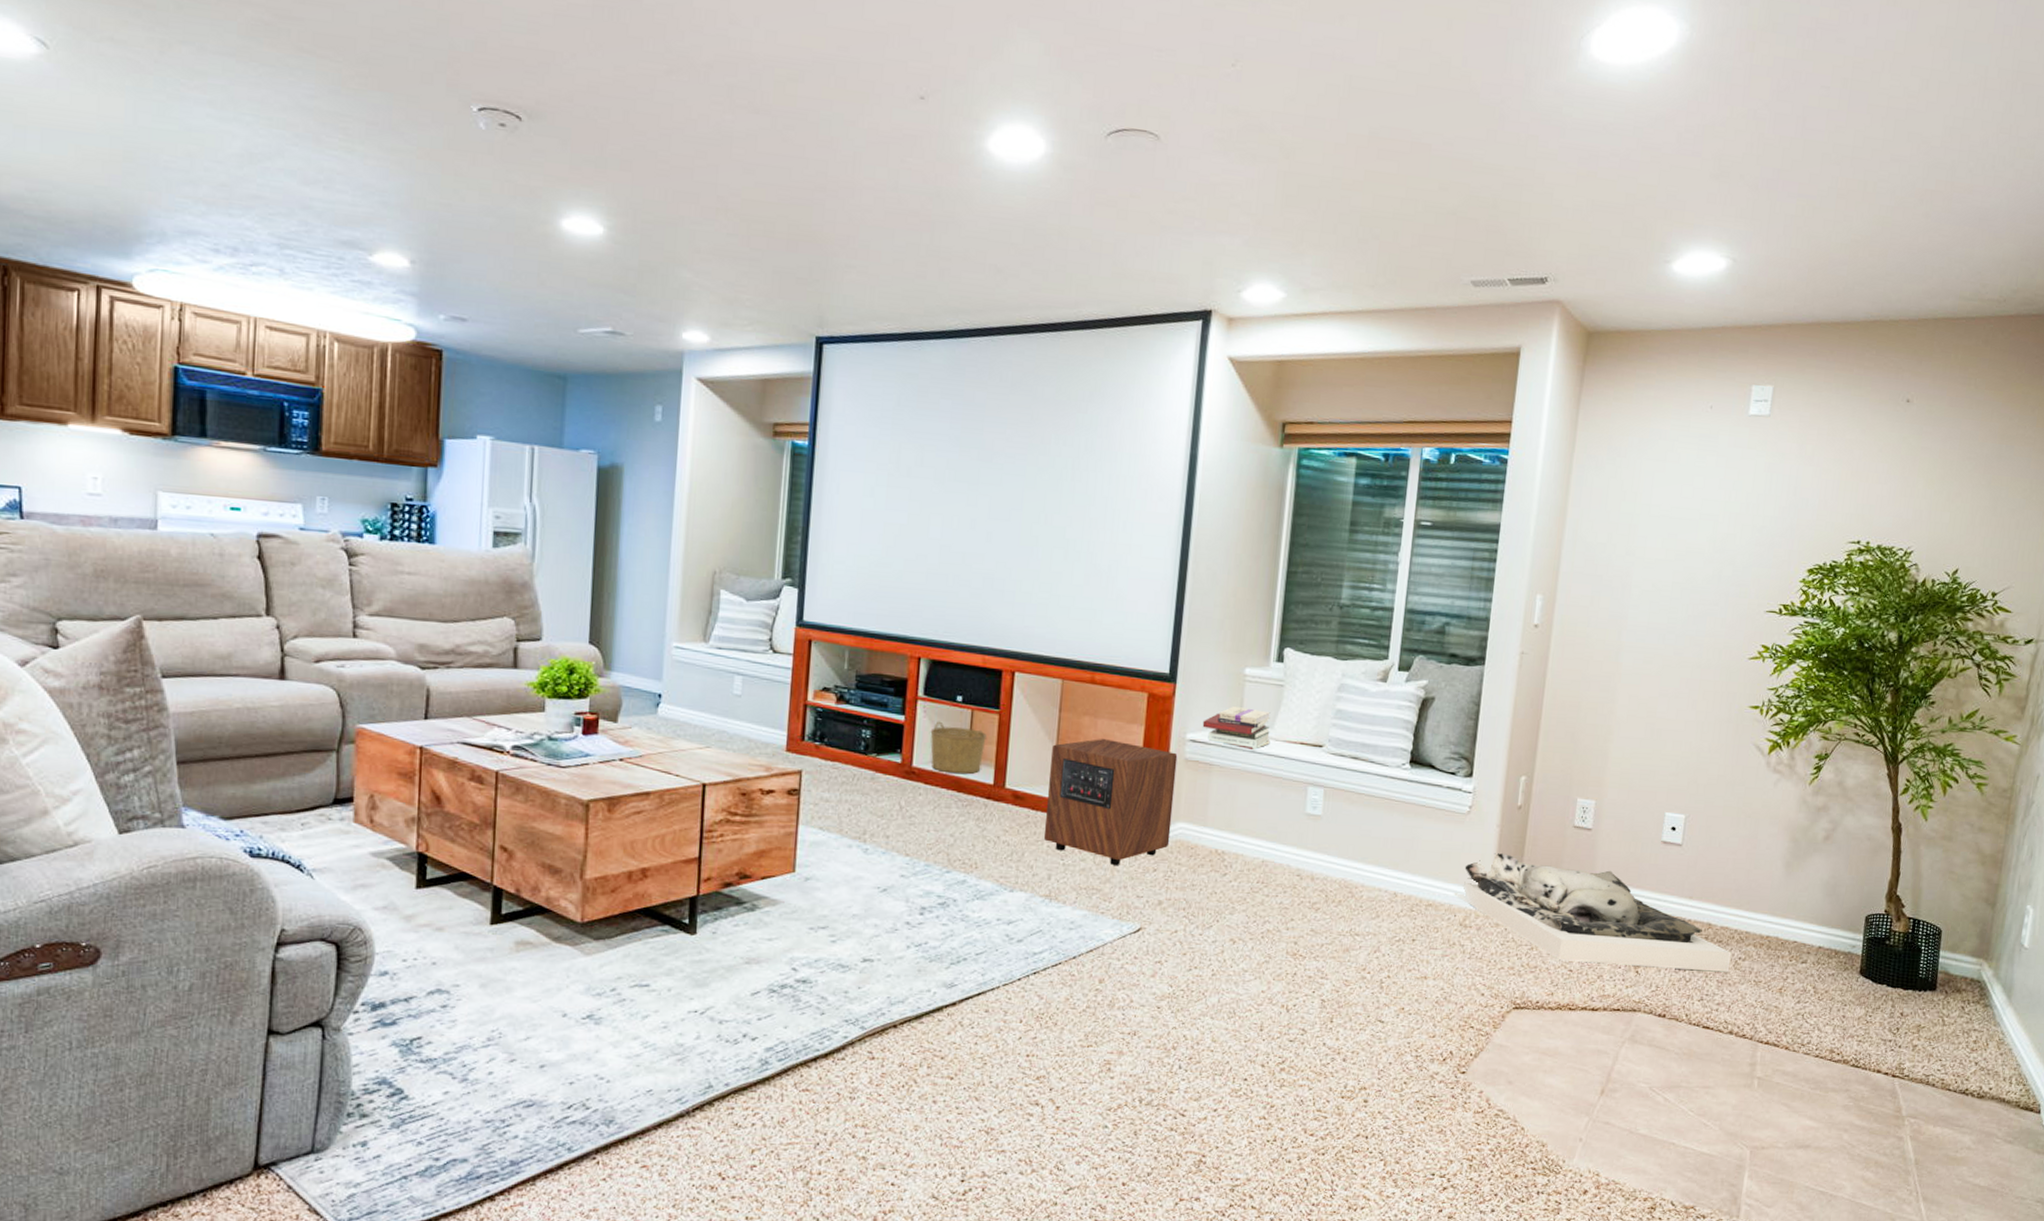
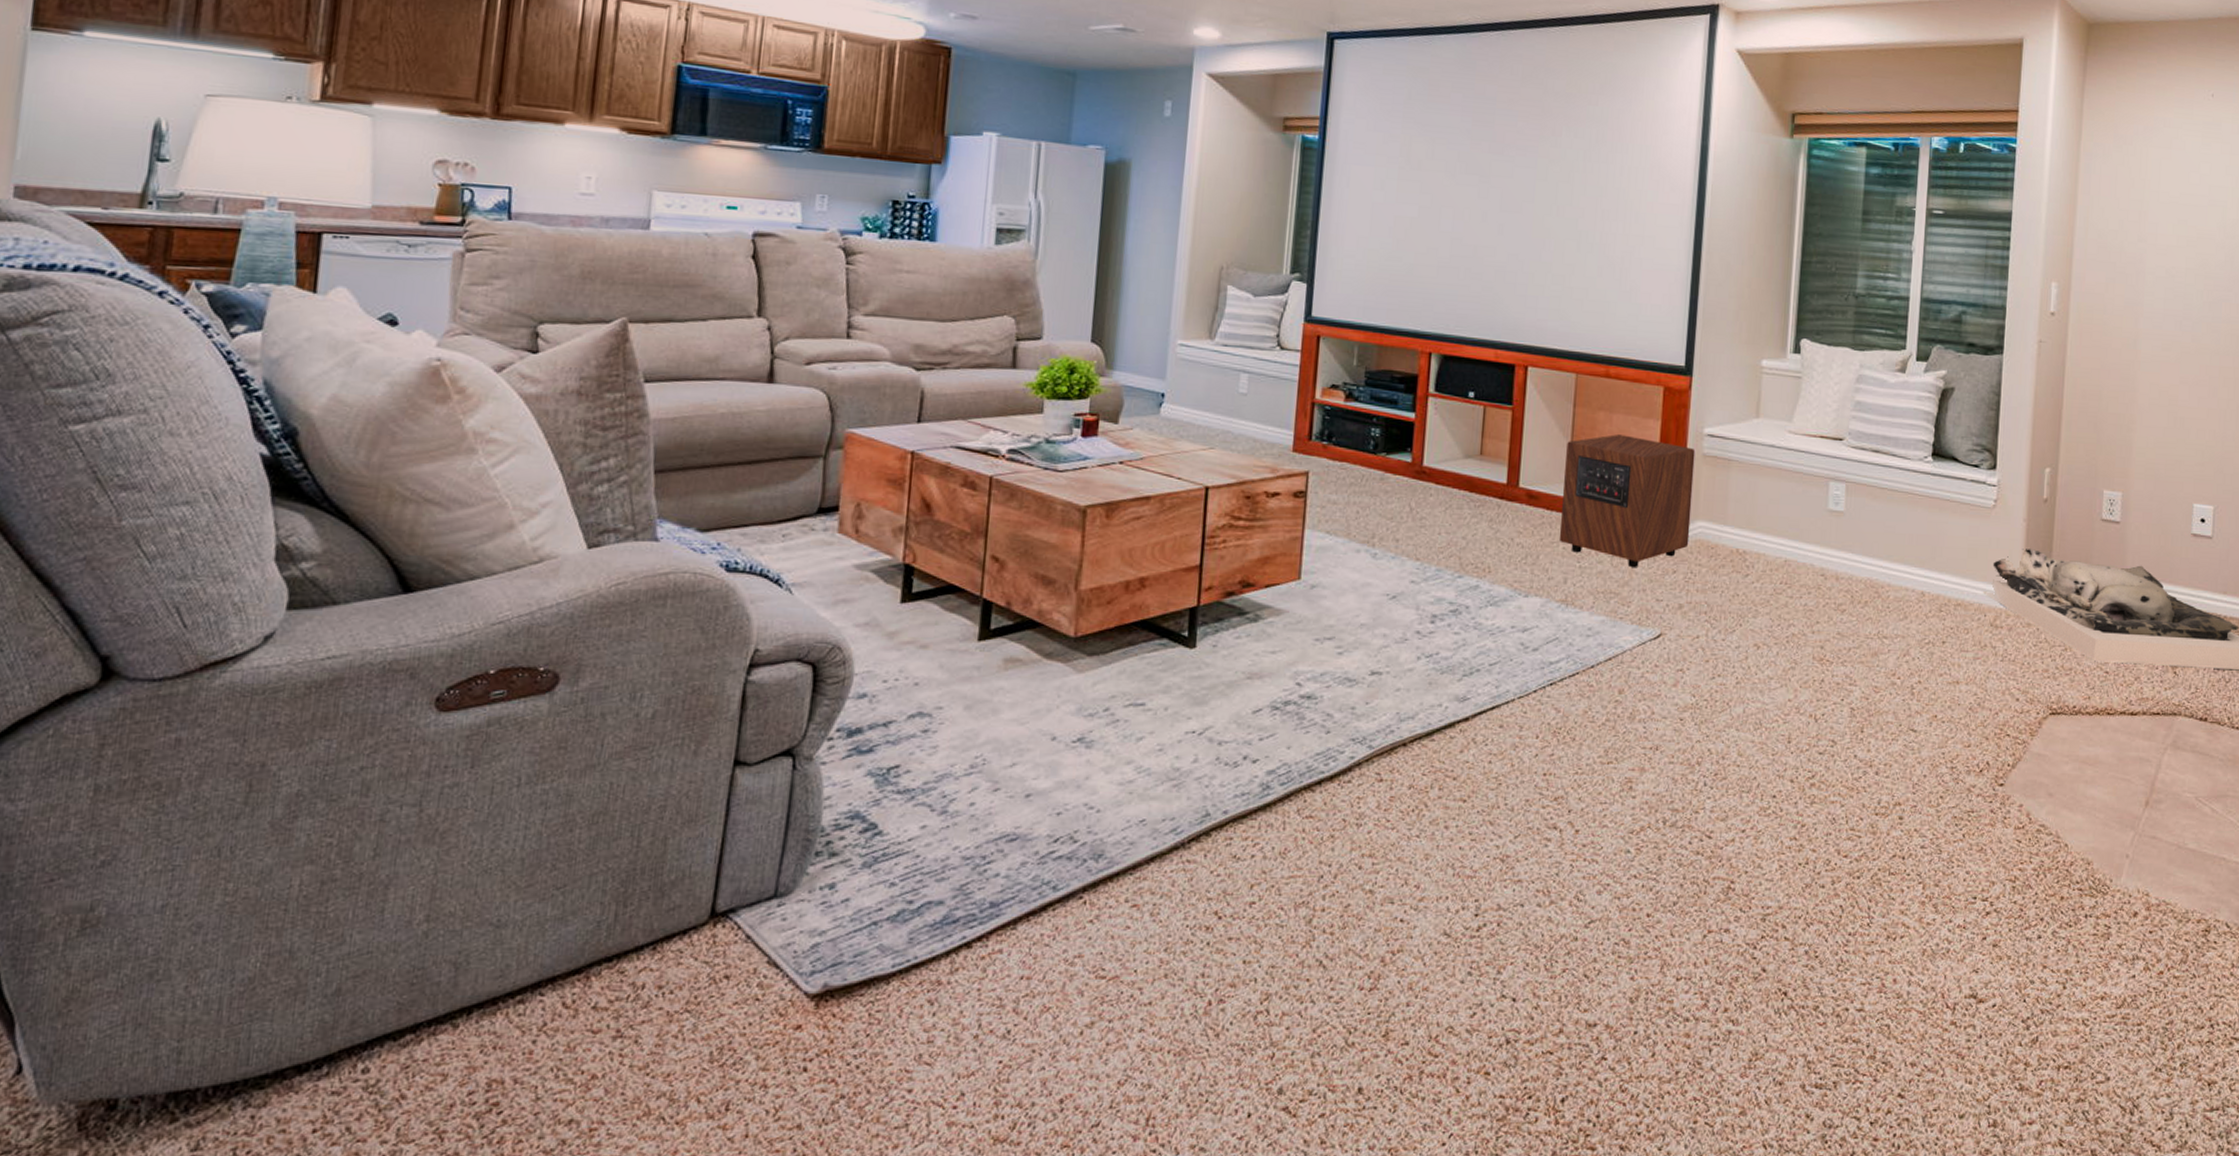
basket: present [930,721,987,775] -> none [1441,418,1499,474]
books: present [1202,705,1271,751] -> none [1720,398,1790,445]

